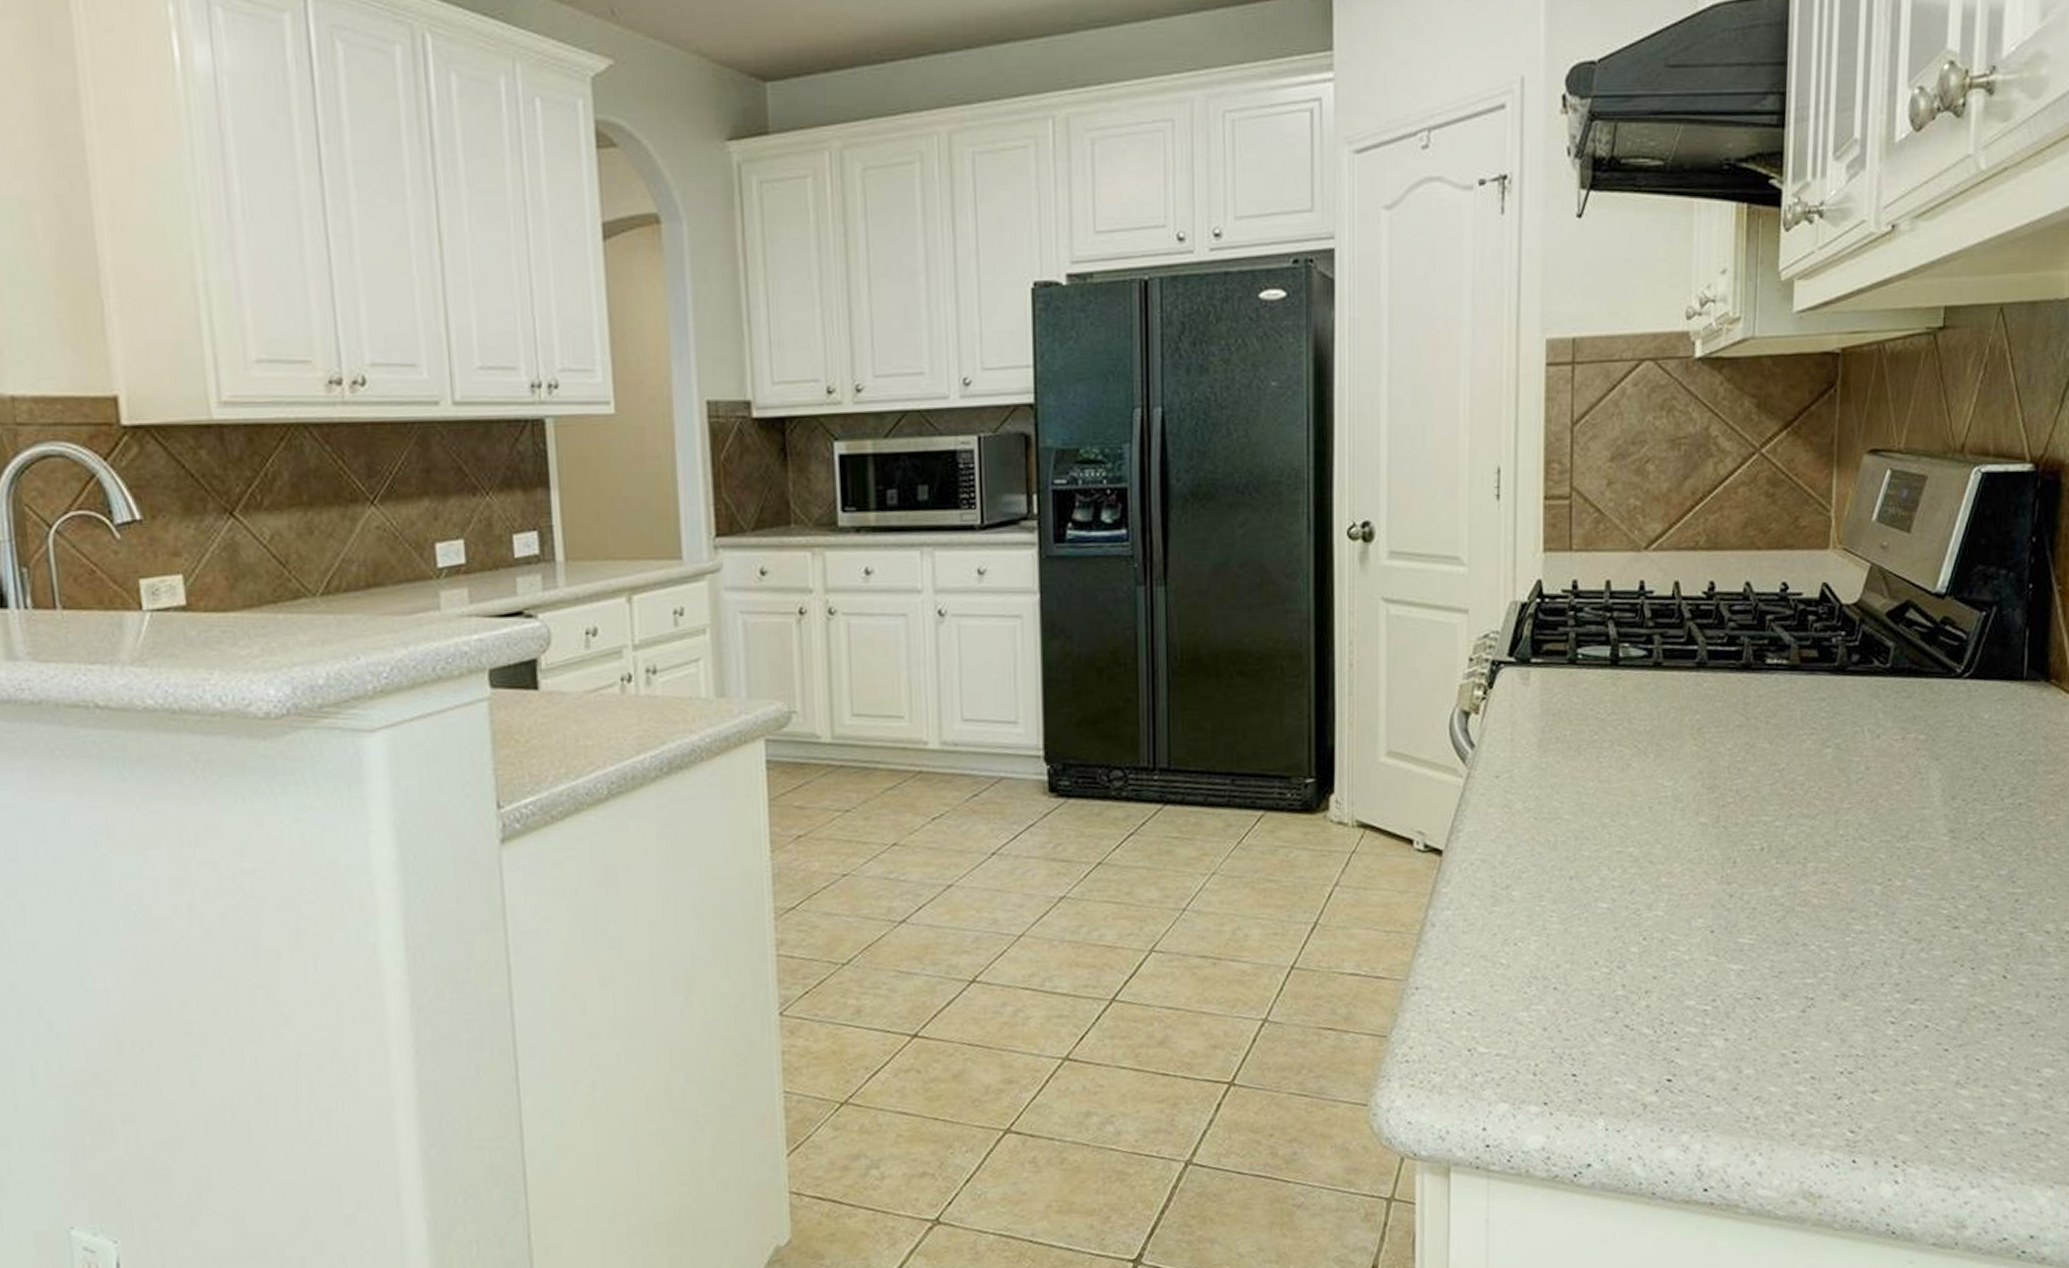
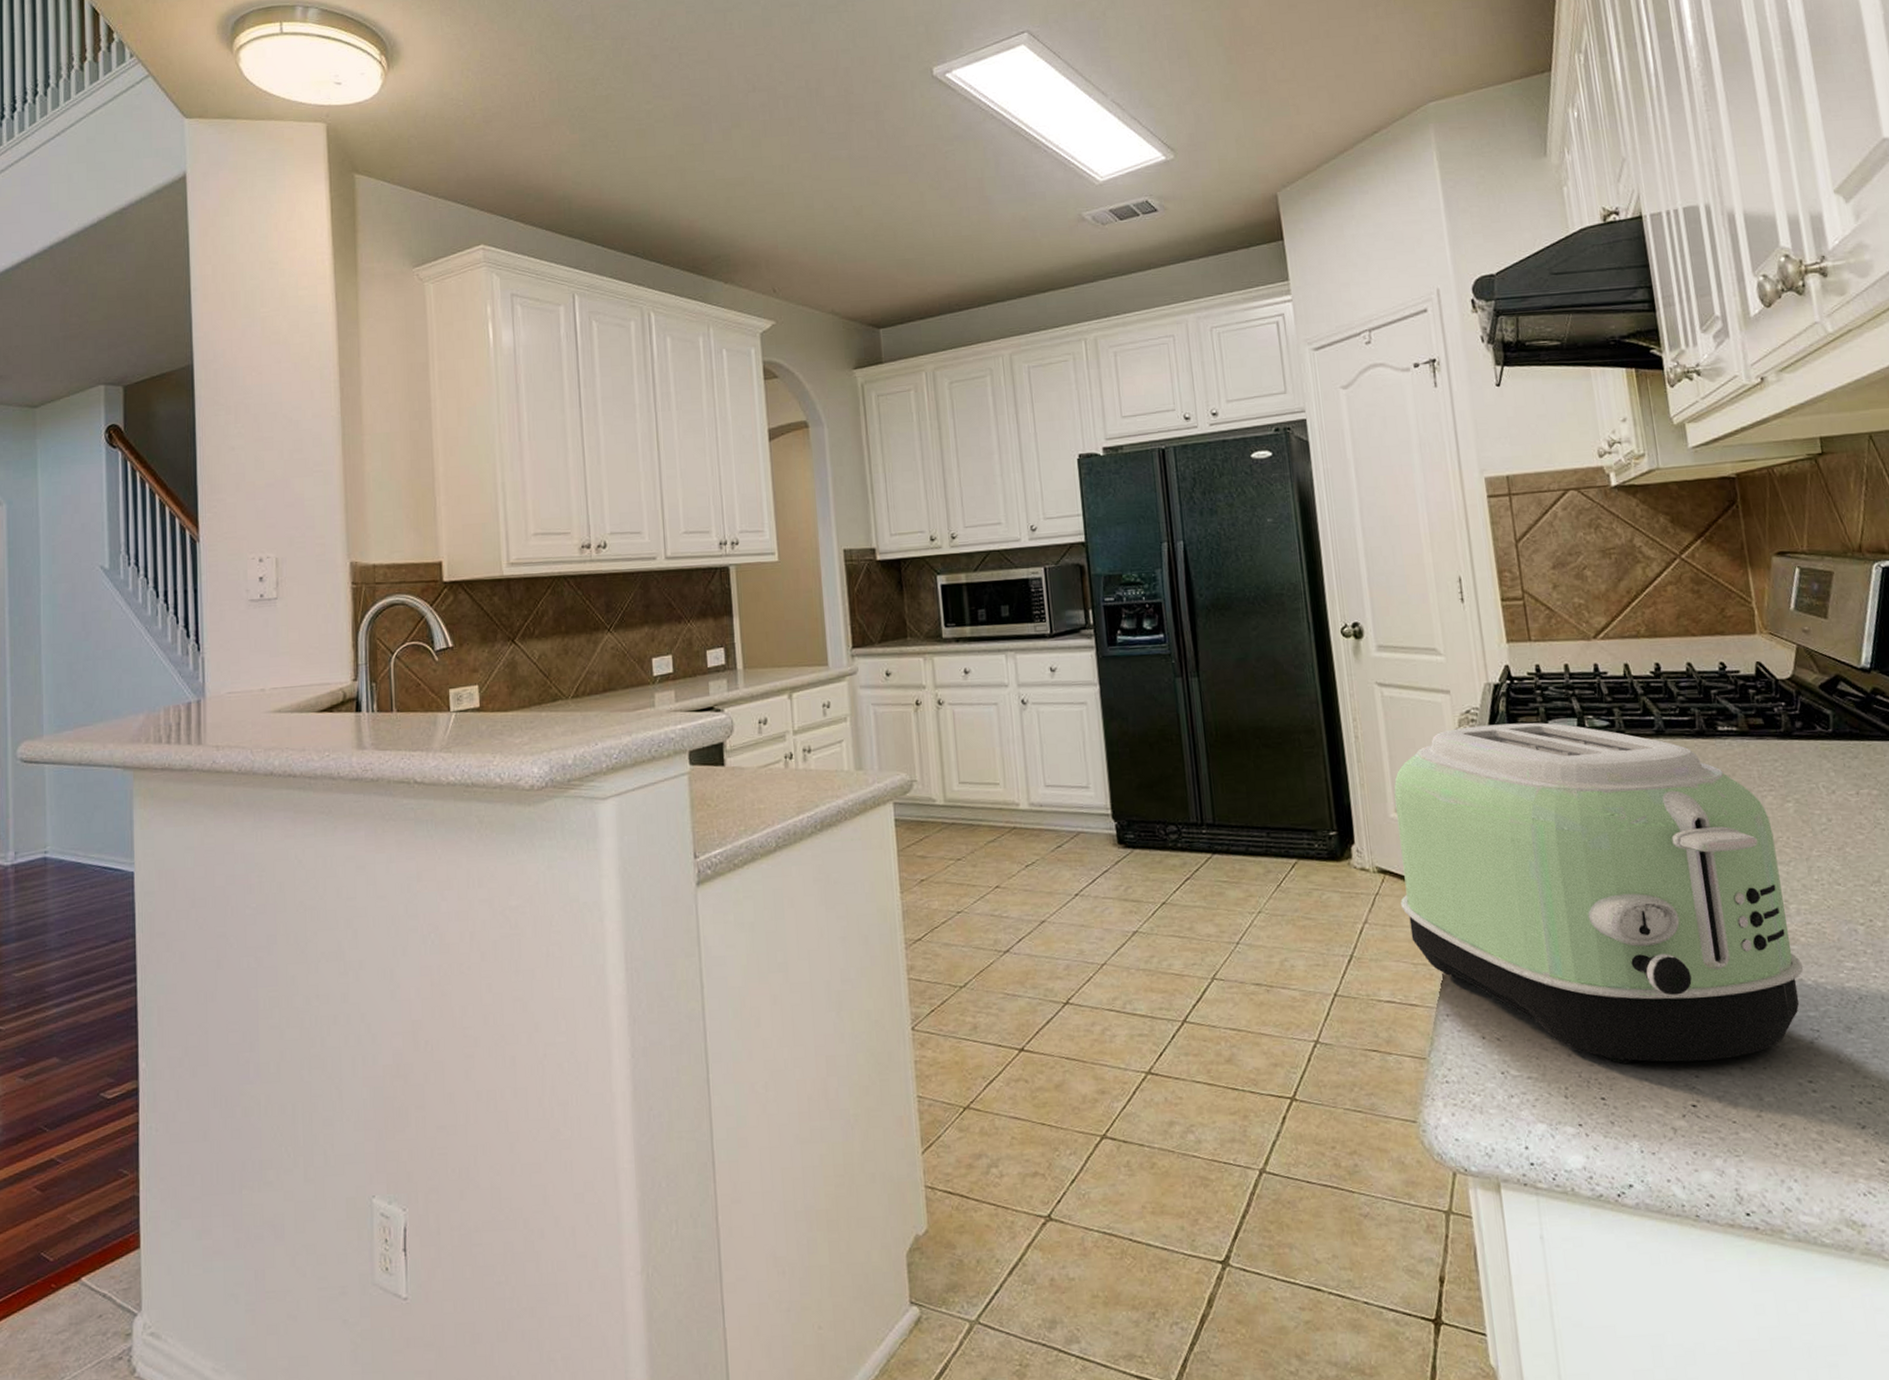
toaster: none [1380,650,1810,1037] -> present [1394,722,1804,1064]

